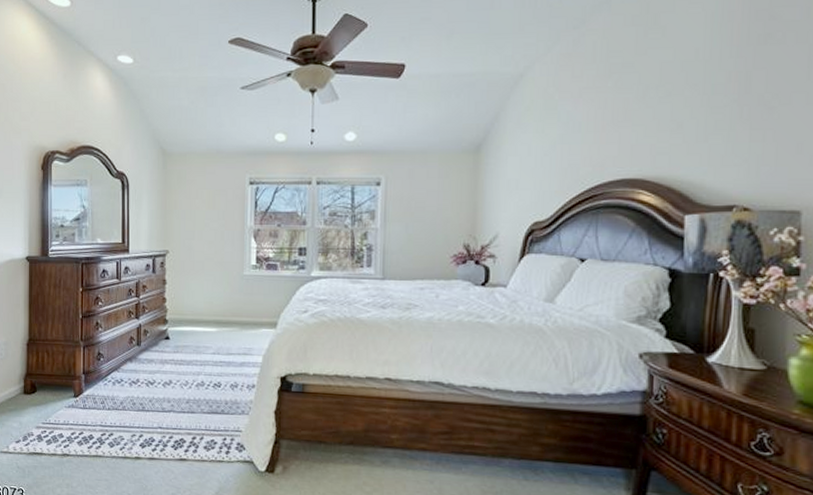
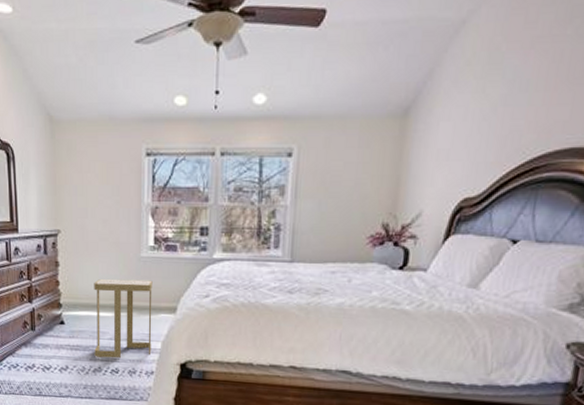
side table: none [197,295,254,373] -> present [94,278,153,359]

